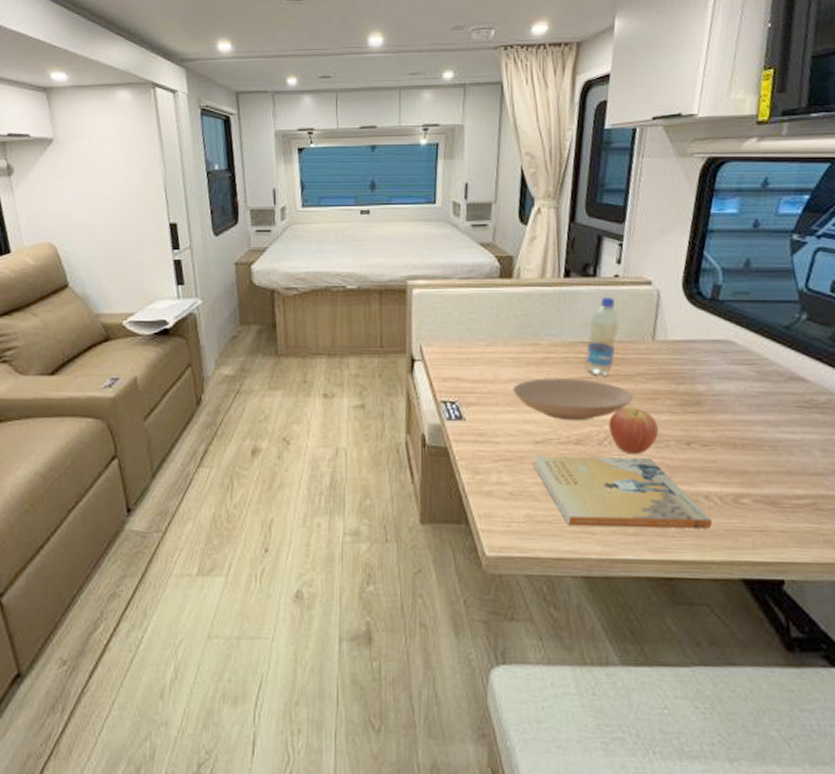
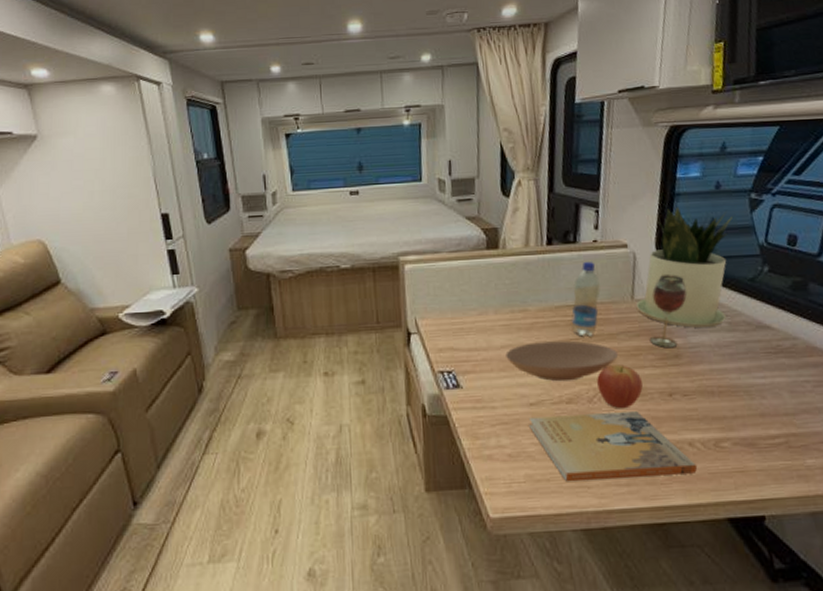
planter: none [656,244,771,376] -> present [635,207,734,328]
wineglass: none [669,316,714,395] -> present [649,275,688,348]

